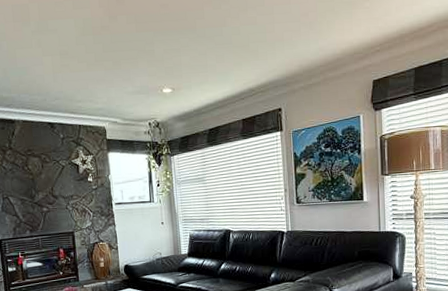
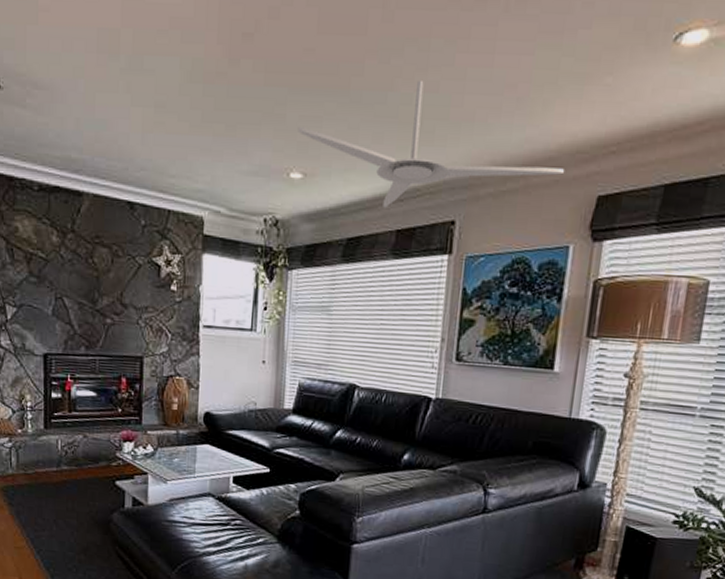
ceiling fan: none [164,18,349,105] -> present [298,81,565,208]

